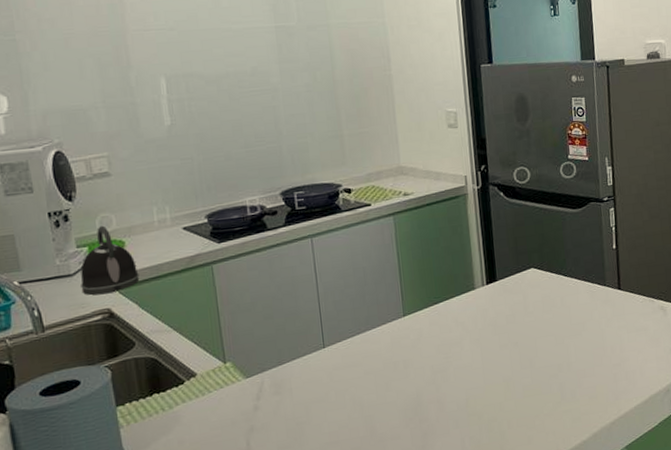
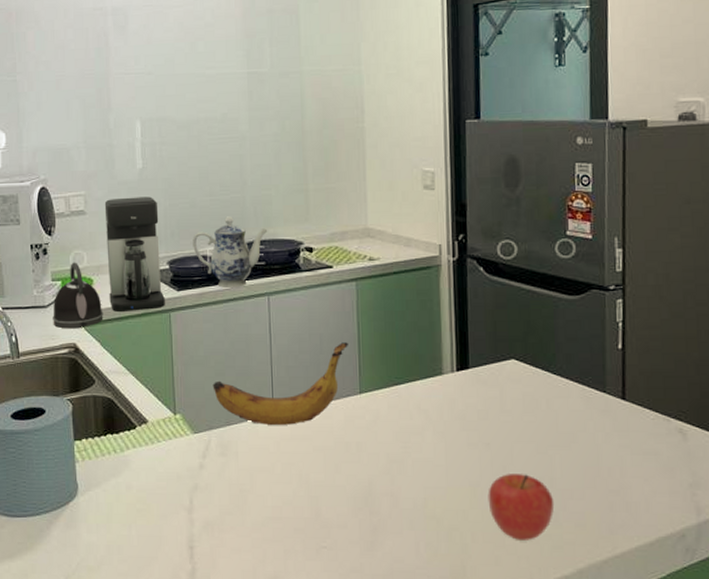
coffee maker: none [131,152,206,272] -> present [104,196,165,313]
teapot: none [230,166,307,236] -> present [193,216,268,289]
banana: none [262,272,390,359] -> present [212,342,348,425]
fruit: none [519,363,572,420] -> present [488,474,555,540]

